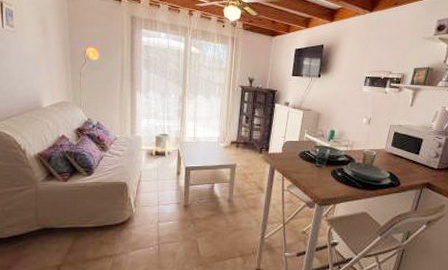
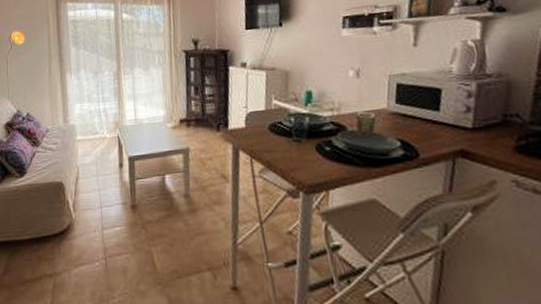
planter: present [153,133,172,156] -> none [88,117,111,146]

